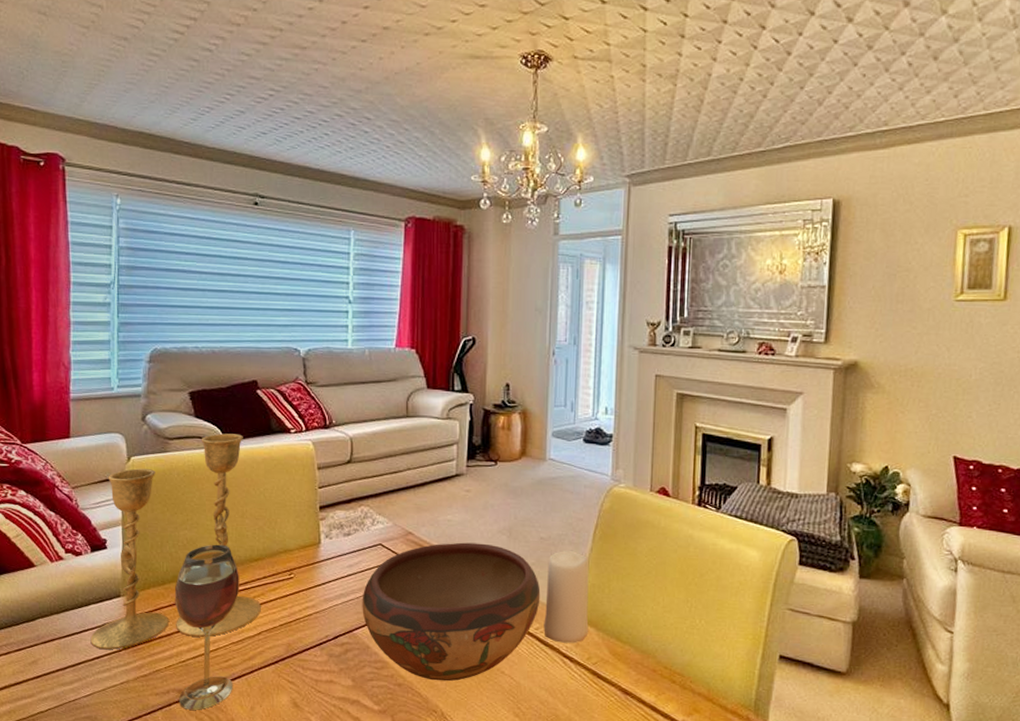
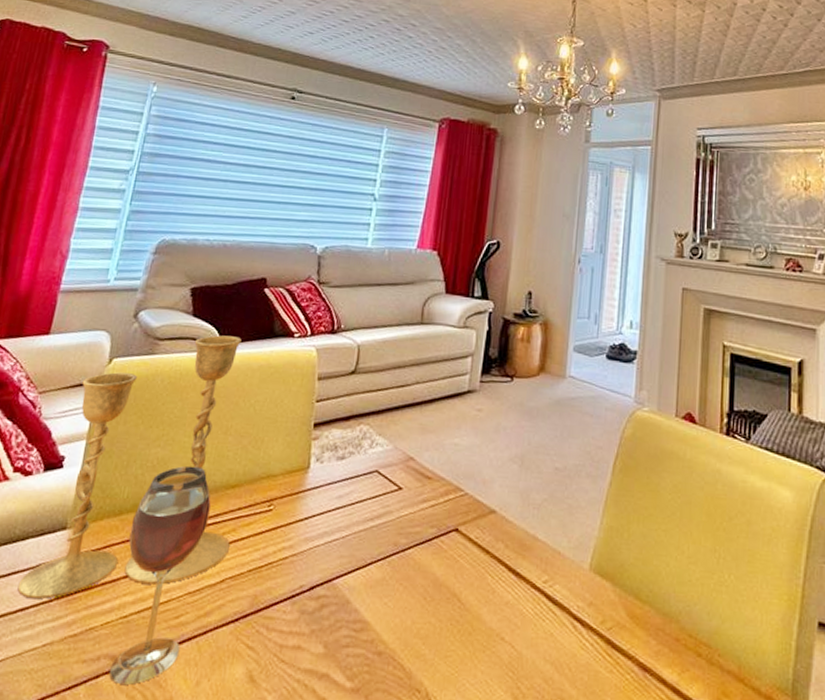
decorative bowl: present [362,542,541,682] -> none [346,471,552,650]
candle: present [544,550,590,643] -> none [553,483,608,602]

